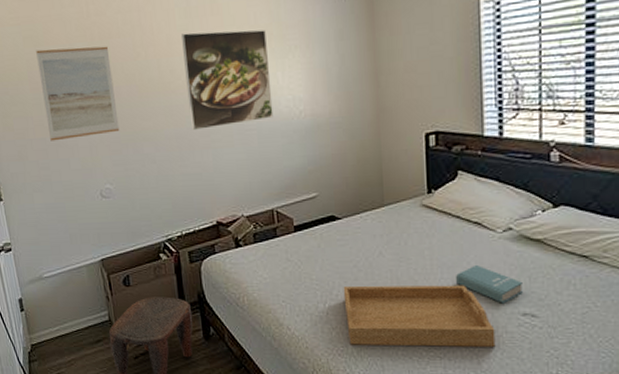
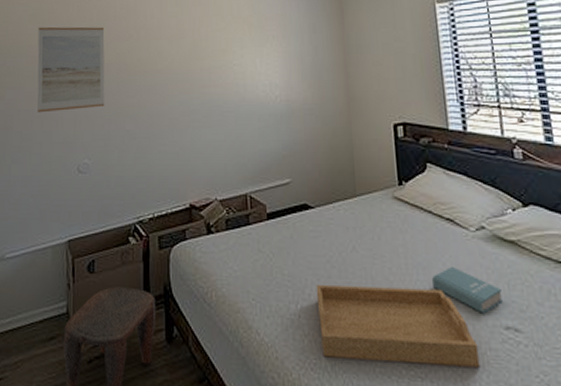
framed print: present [182,30,274,130] -> none [172,19,251,109]

